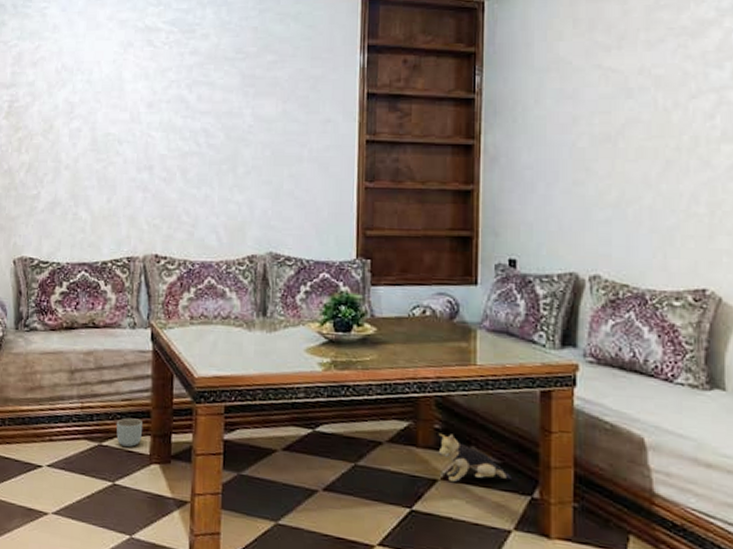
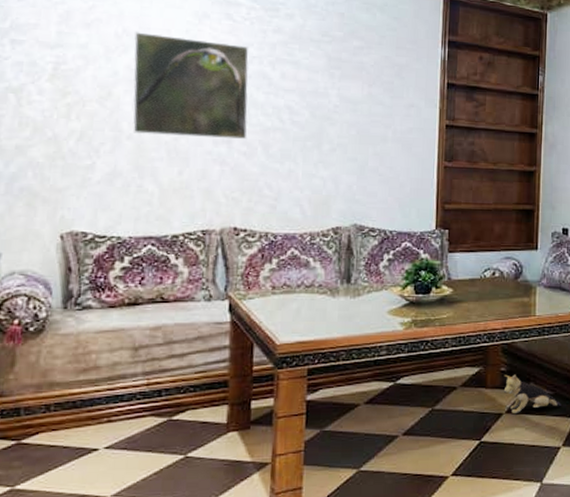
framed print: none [69,66,169,166] -> present [132,32,249,140]
planter: present [116,418,143,447] -> none [188,389,220,418]

